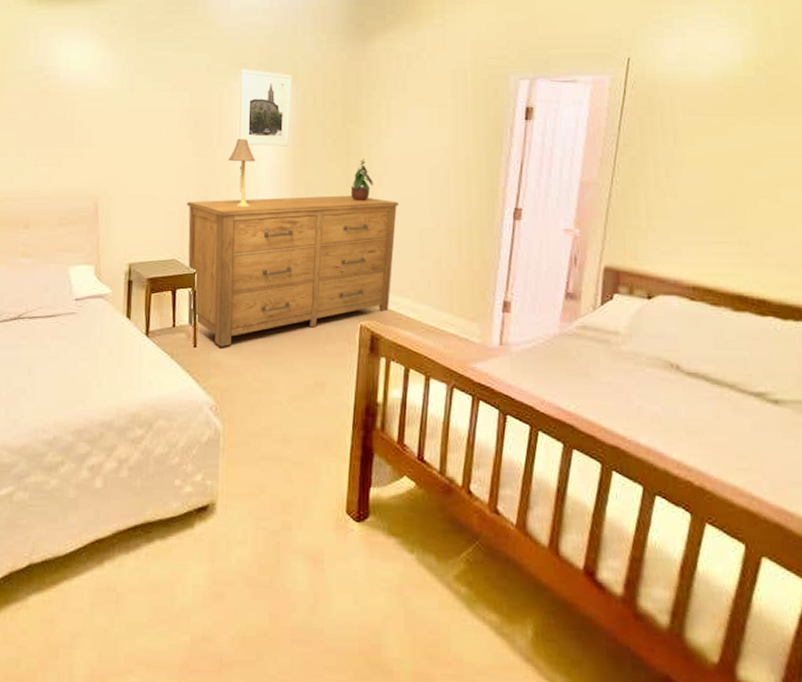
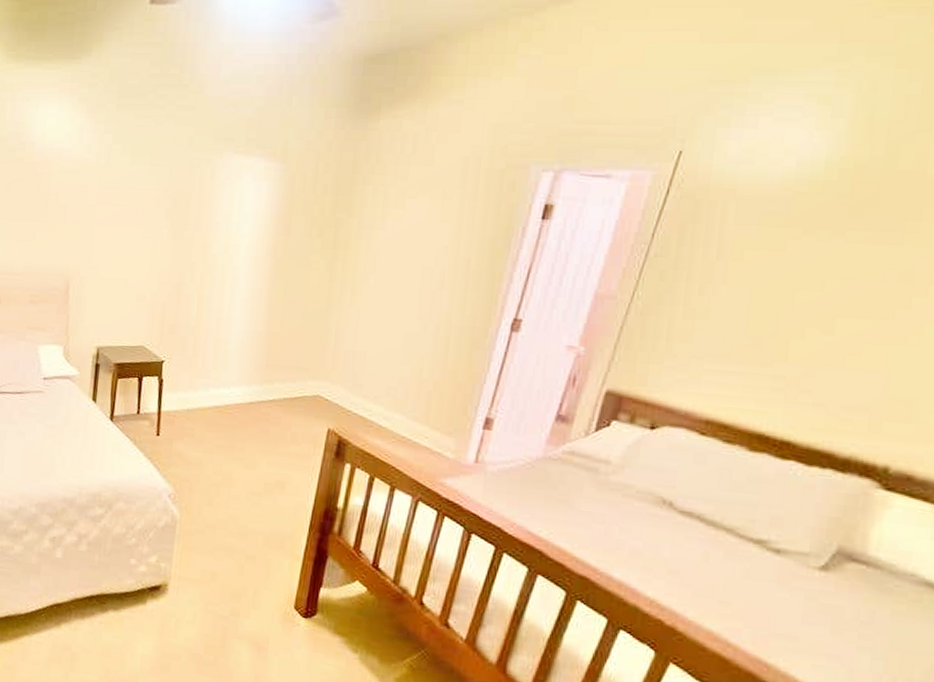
dresser: present [187,195,399,347] -> none [152,286,385,438]
table lamp: present [228,136,256,206] -> none [204,219,235,296]
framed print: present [239,69,292,146] -> none [218,144,282,234]
potted plant: present [350,158,373,202] -> none [332,252,359,300]

